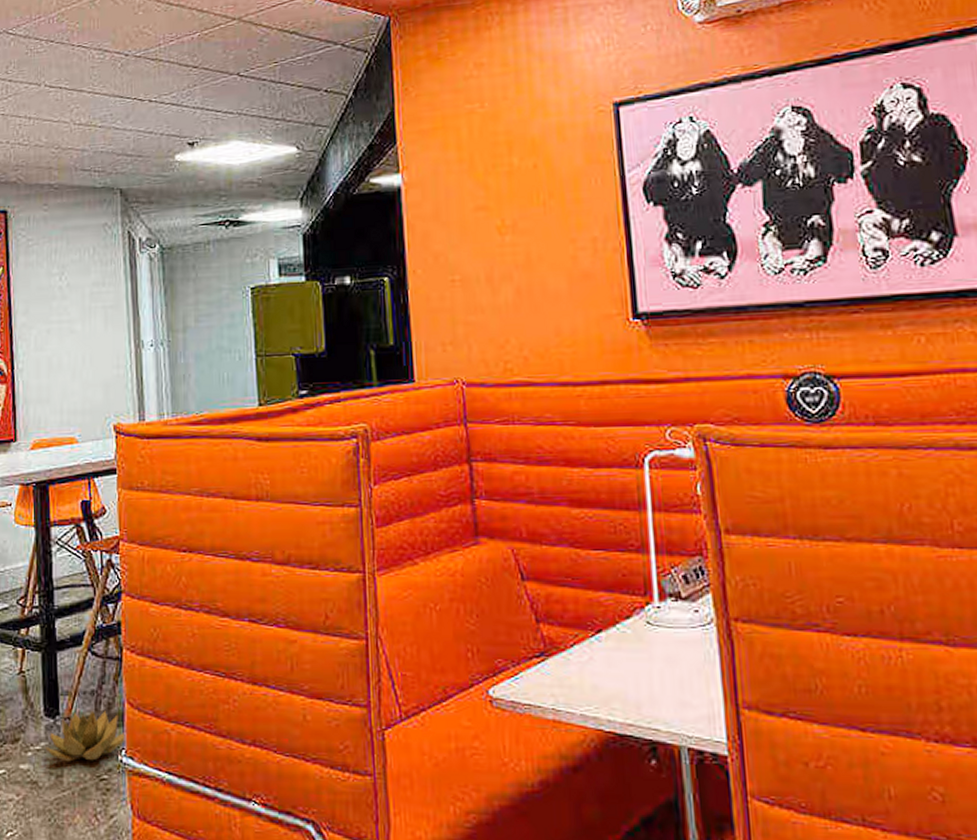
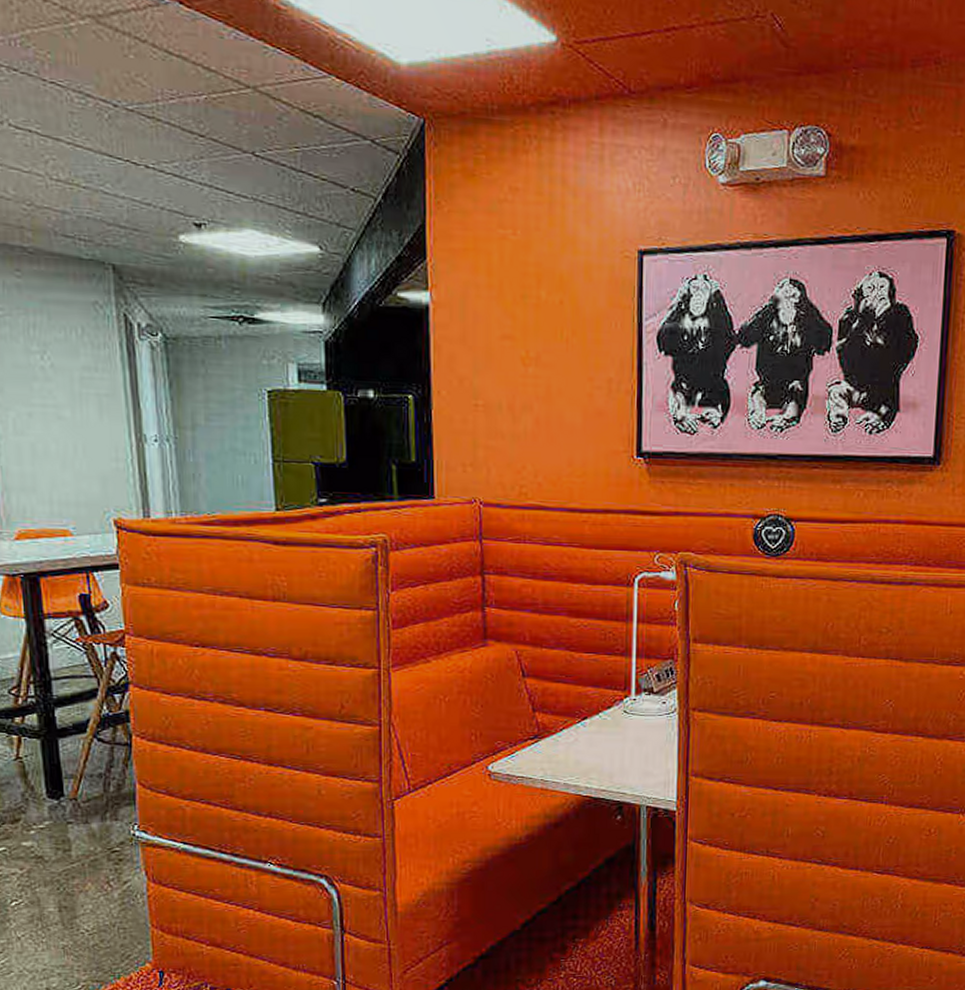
decorative plant: present [46,710,125,762] -> none [50,791,138,838]

